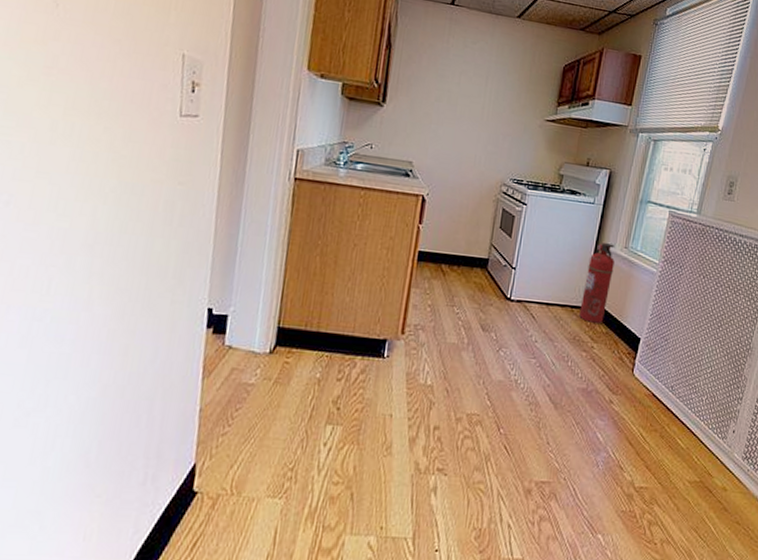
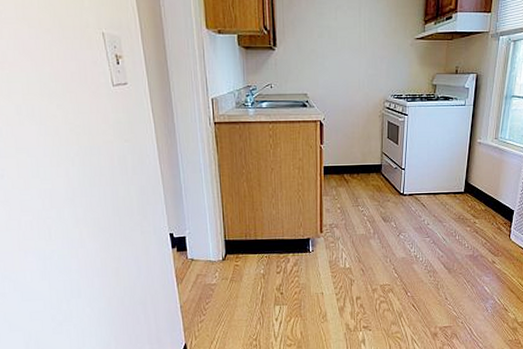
fire extinguisher: present [579,243,615,324] -> none [461,137,487,204]

